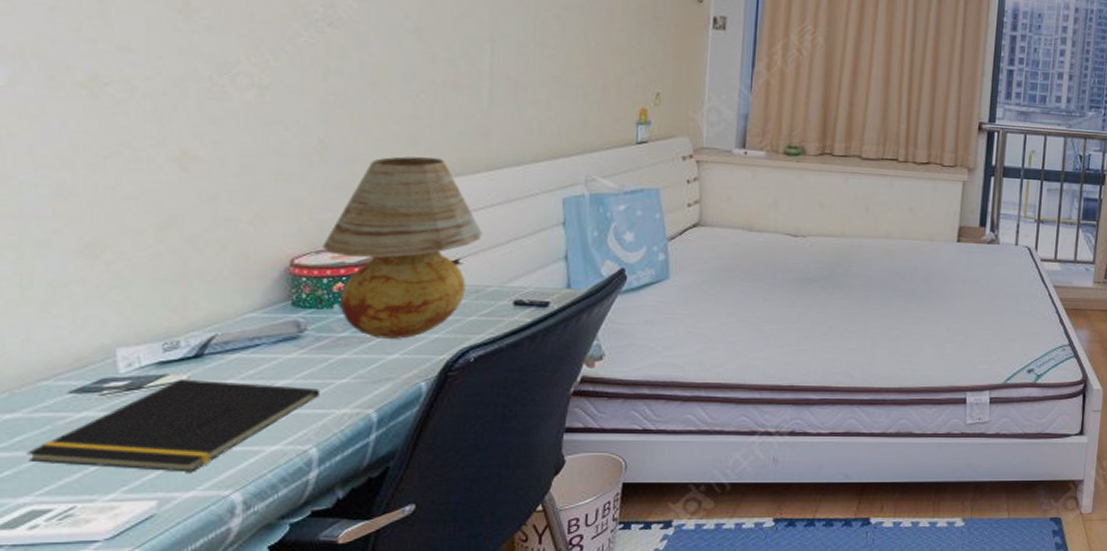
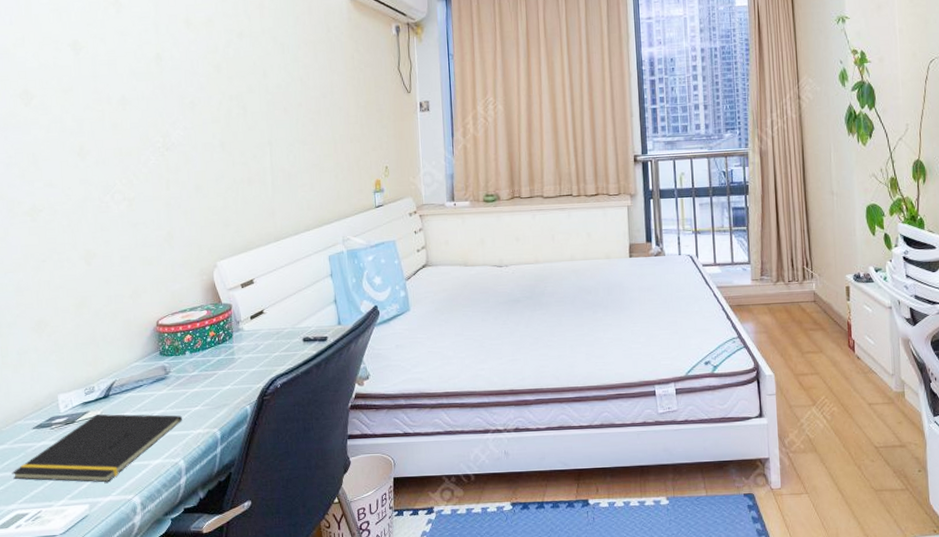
table lamp: present [322,156,483,339] -> none [175,236,277,375]

